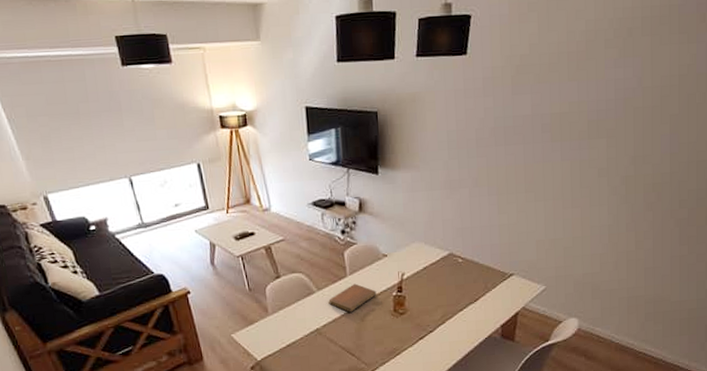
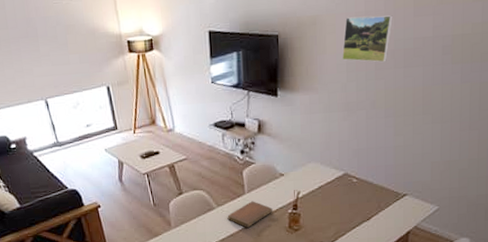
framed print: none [442,93,492,140] -> present [341,15,393,63]

